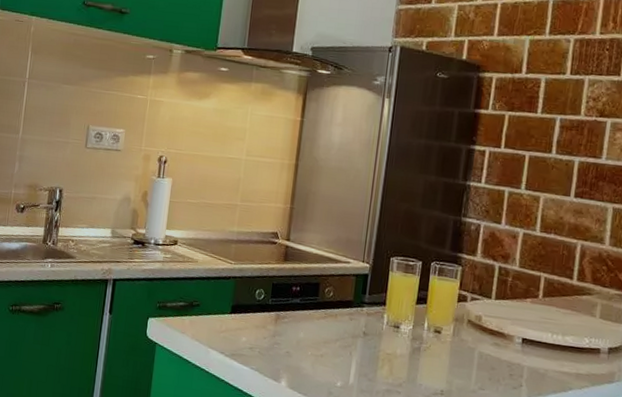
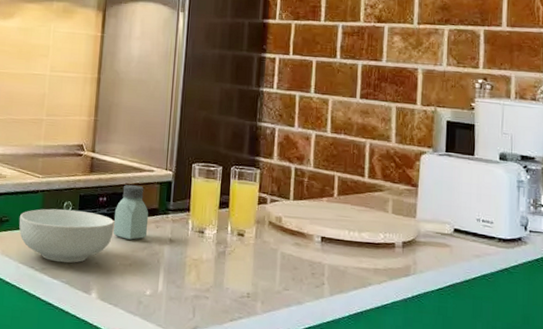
cereal bowl: none [210,295,307,351] -> present [19,208,114,263]
saltshaker: none [305,275,343,331] -> present [112,185,149,240]

